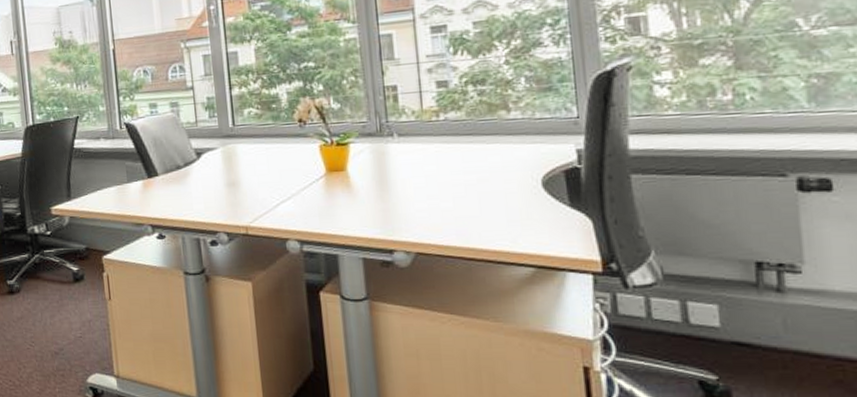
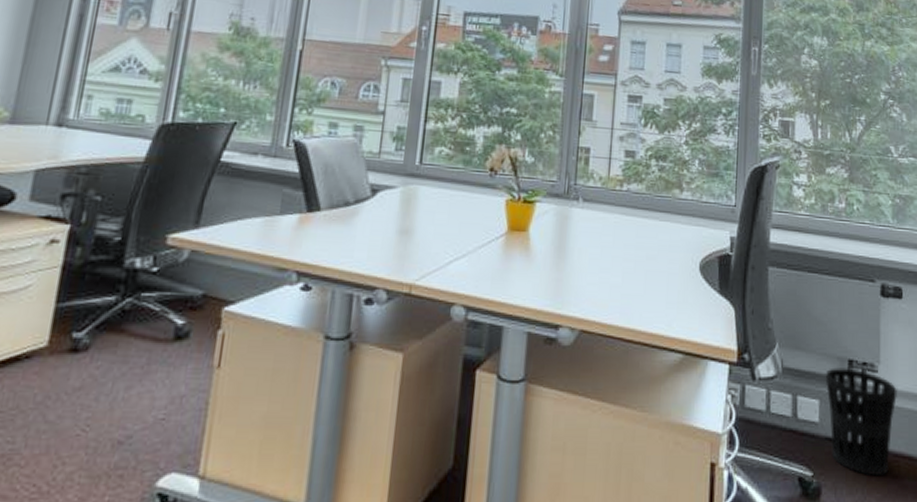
wastebasket: none [723,270,834,381] -> present [825,367,897,477]

